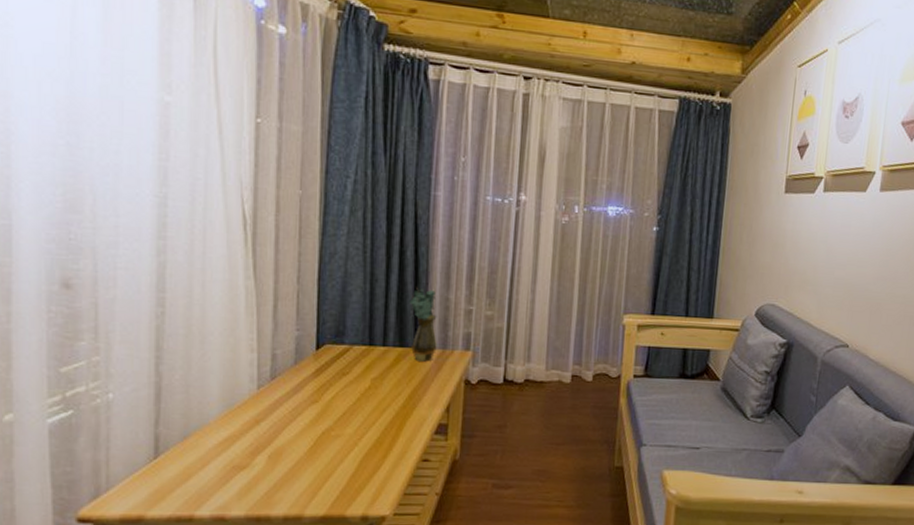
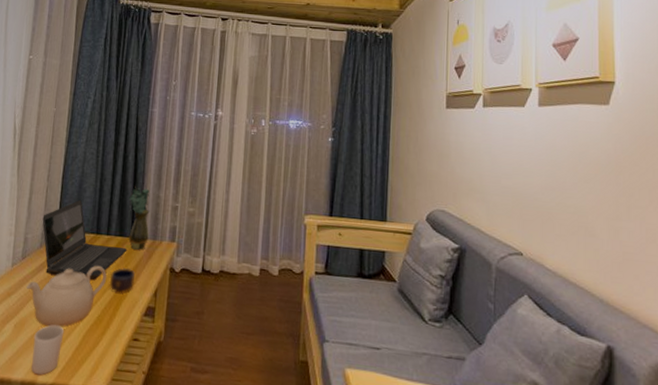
teapot: none [279,381,386,455] -> present [26,265,107,327]
laptop computer: none [294,305,411,398] -> present [42,199,128,280]
mug: none [295,452,335,508] -> present [31,324,65,375]
mug: none [389,382,421,411] -> present [109,267,135,293]

